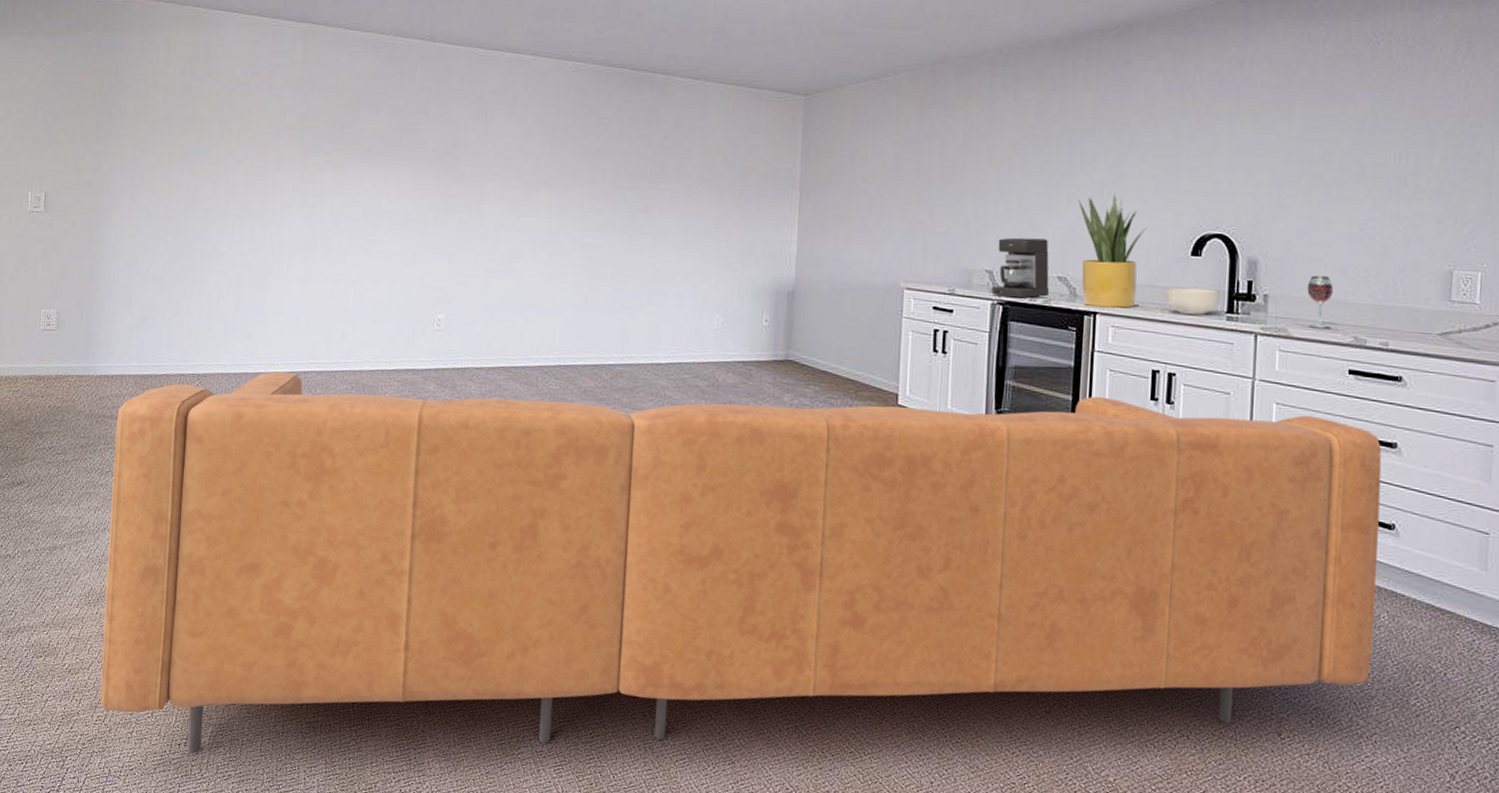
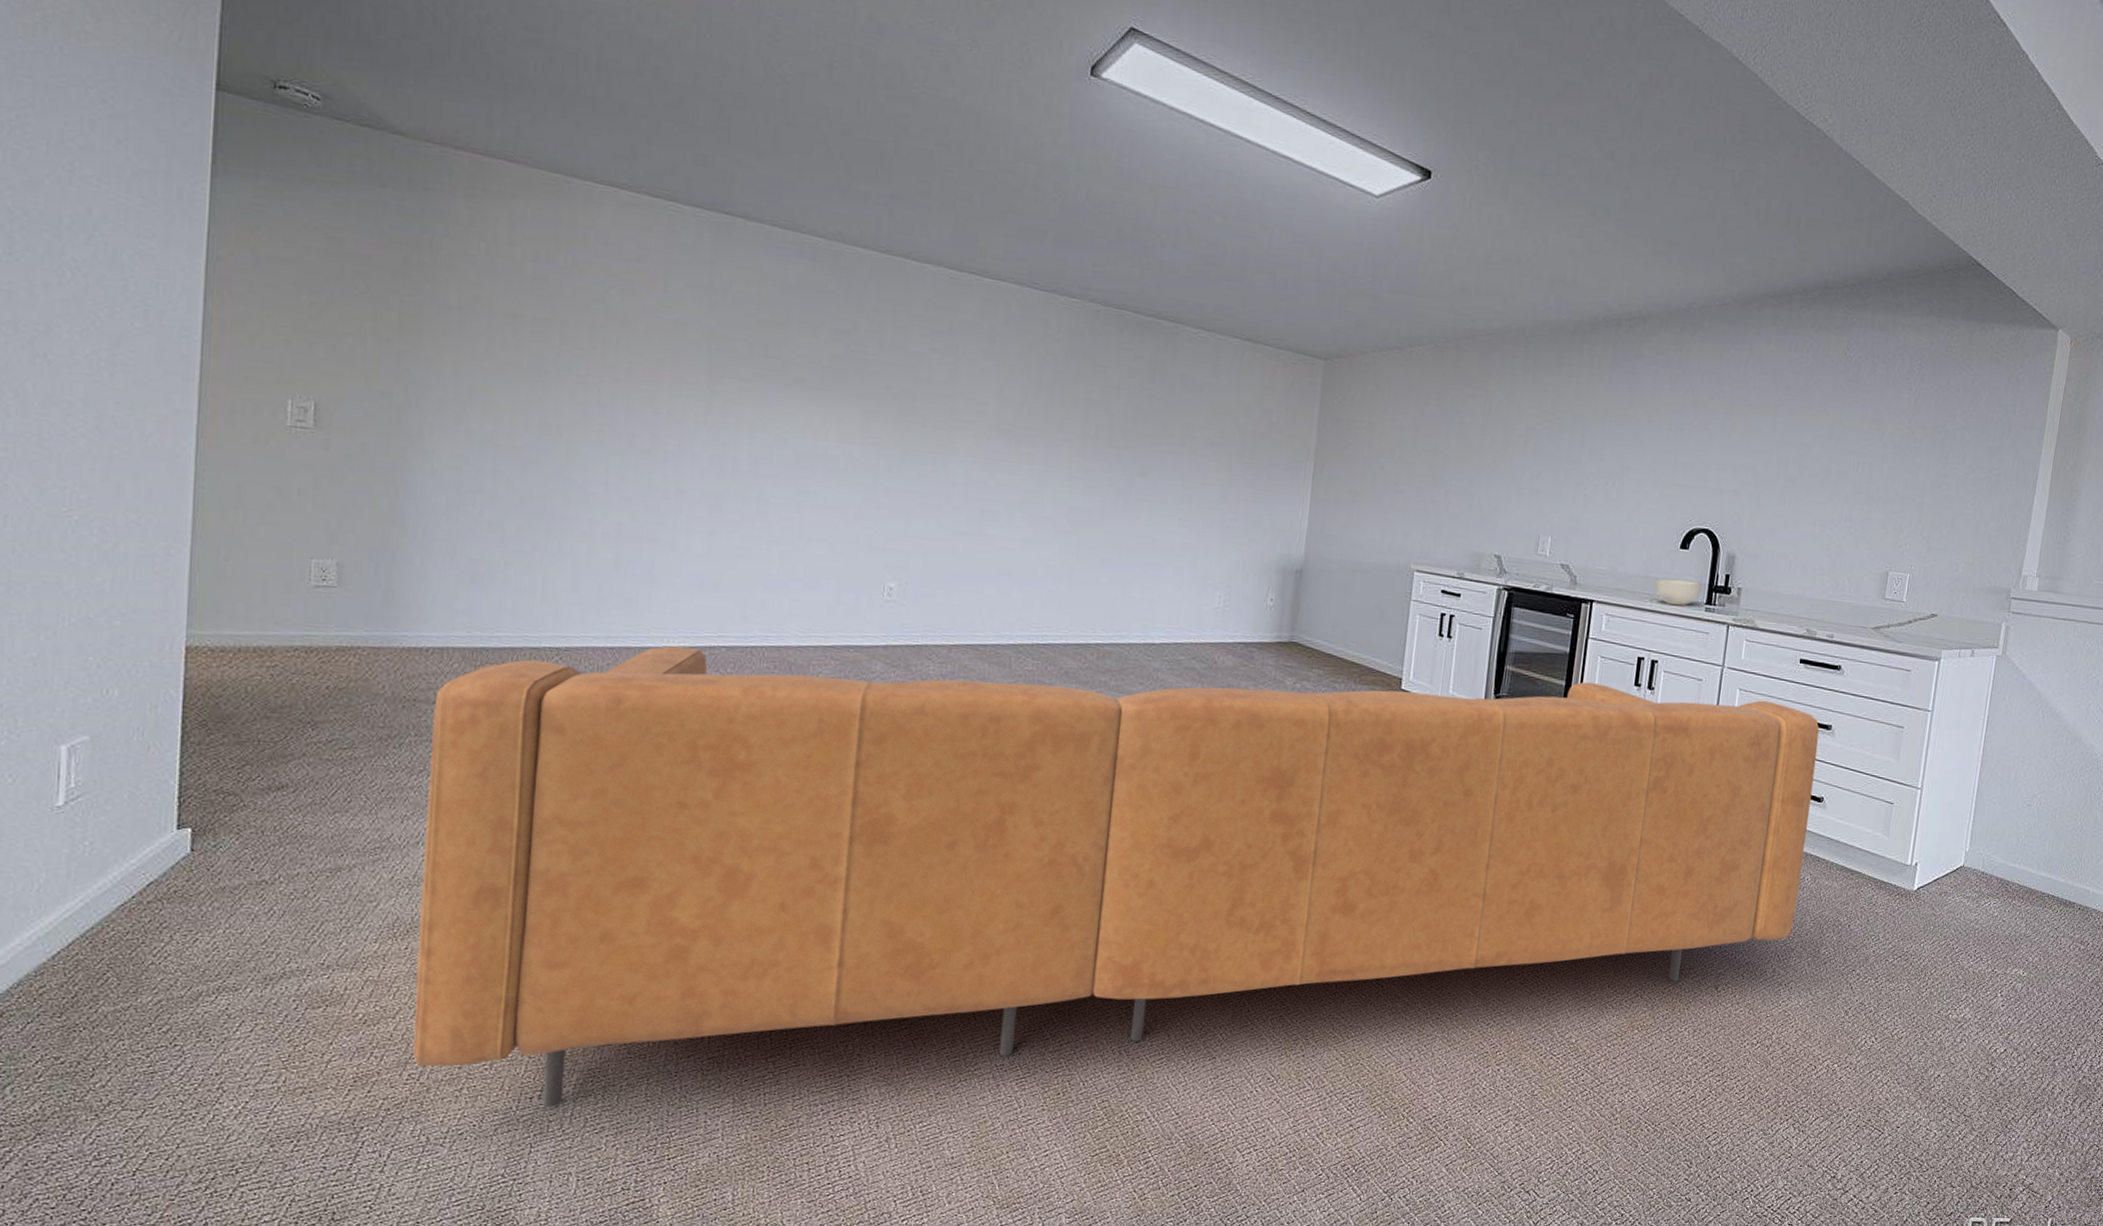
coffee maker: present [991,237,1050,298] -> none [1498,523,1555,585]
planter: present [1077,193,1148,308] -> none [1582,484,1645,597]
wineglass: present [1307,275,1334,329] -> none [1773,571,1795,622]

